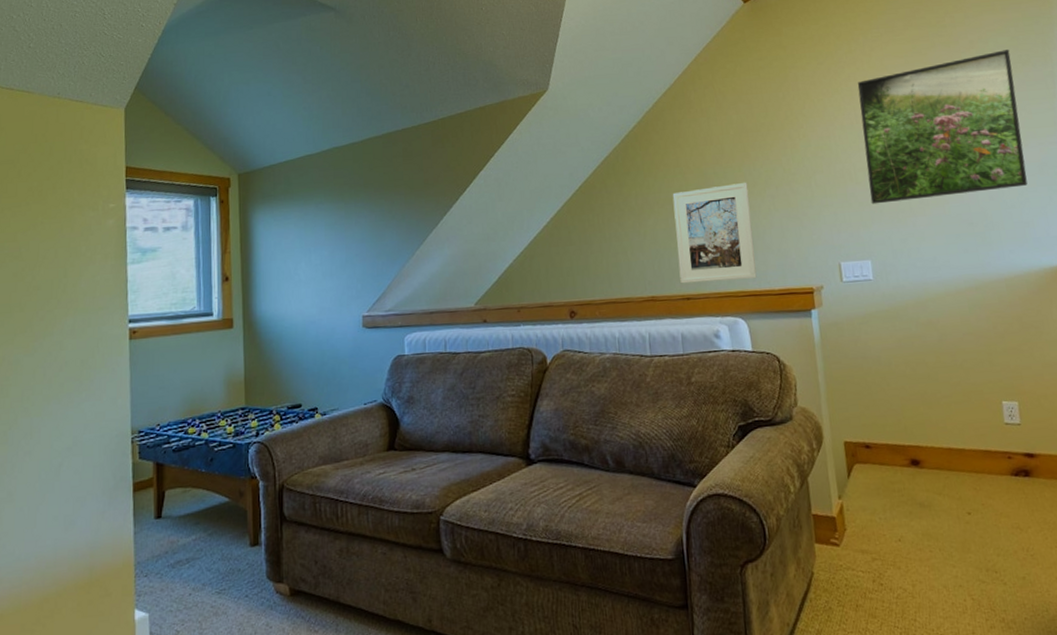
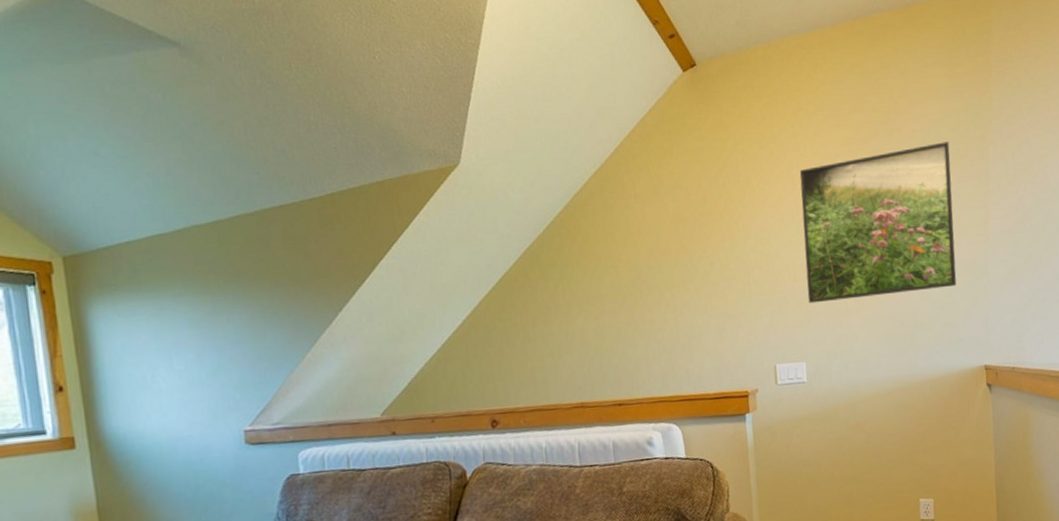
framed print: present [672,182,757,284] -> none [603,277,692,389]

